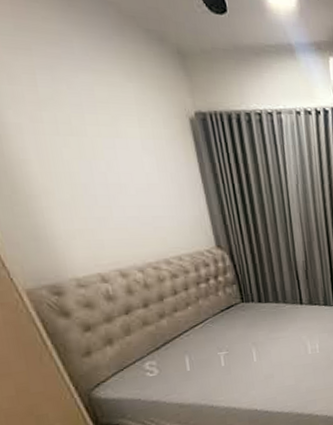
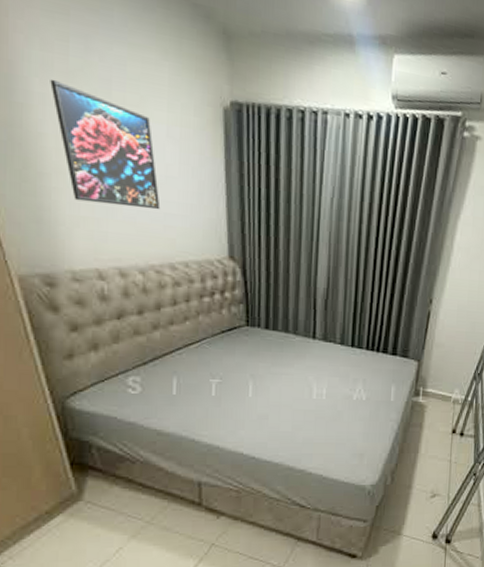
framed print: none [23,109,148,216] -> present [50,79,161,210]

